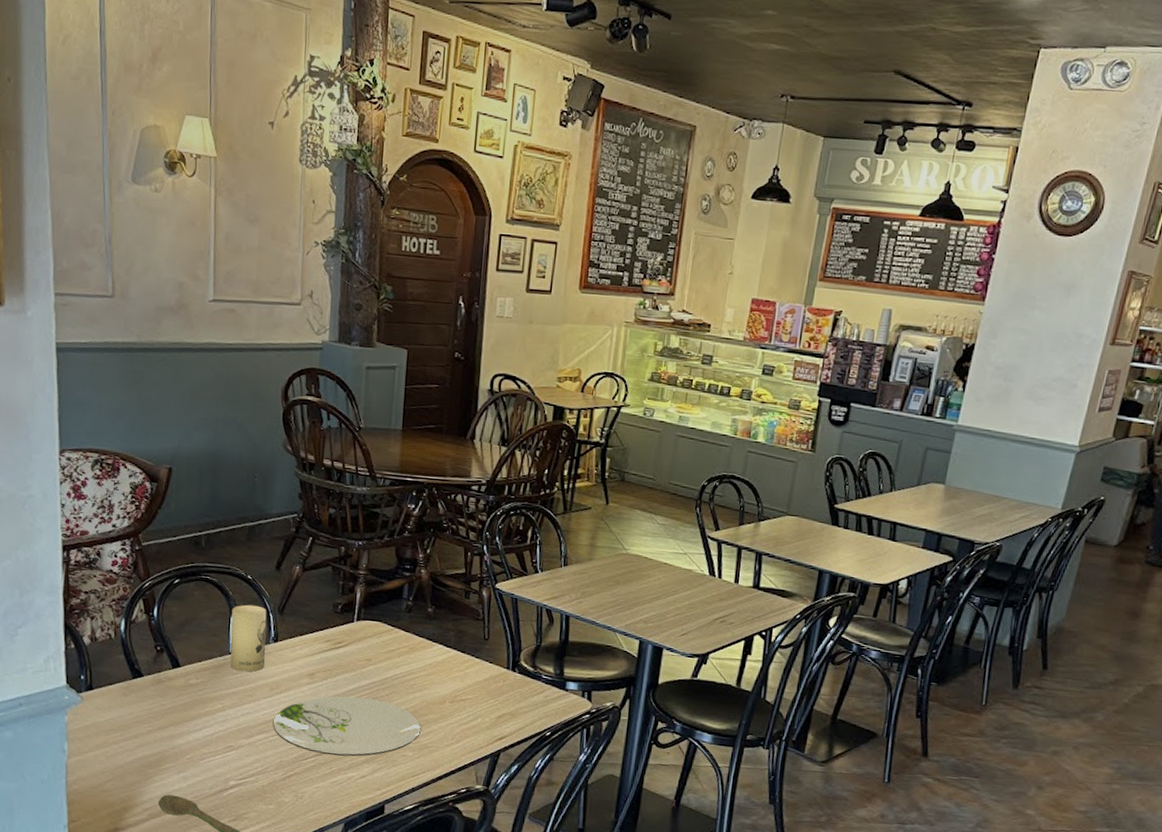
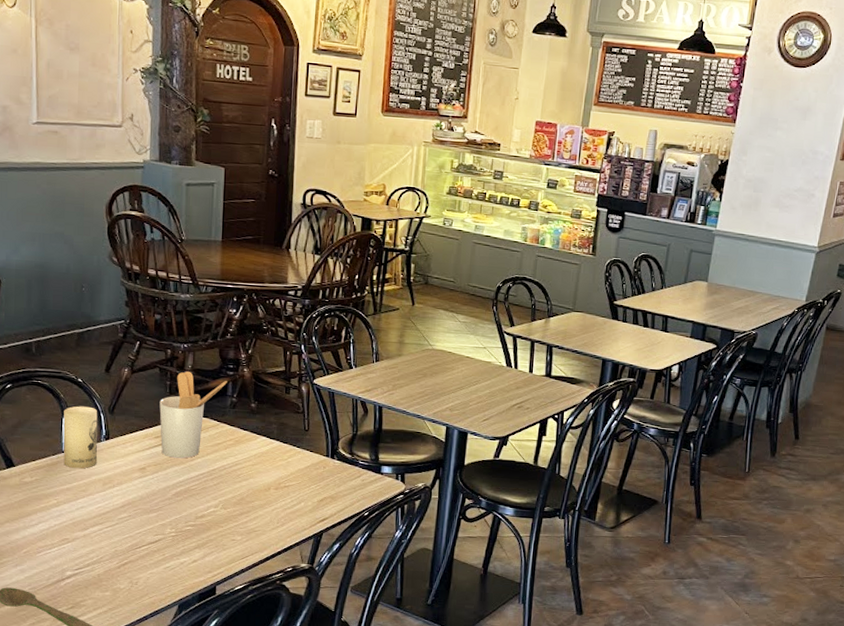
plate: present [272,696,422,757] -> none [106,487,249,543]
utensil holder: none [331,571,403,665] -> present [159,371,227,459]

